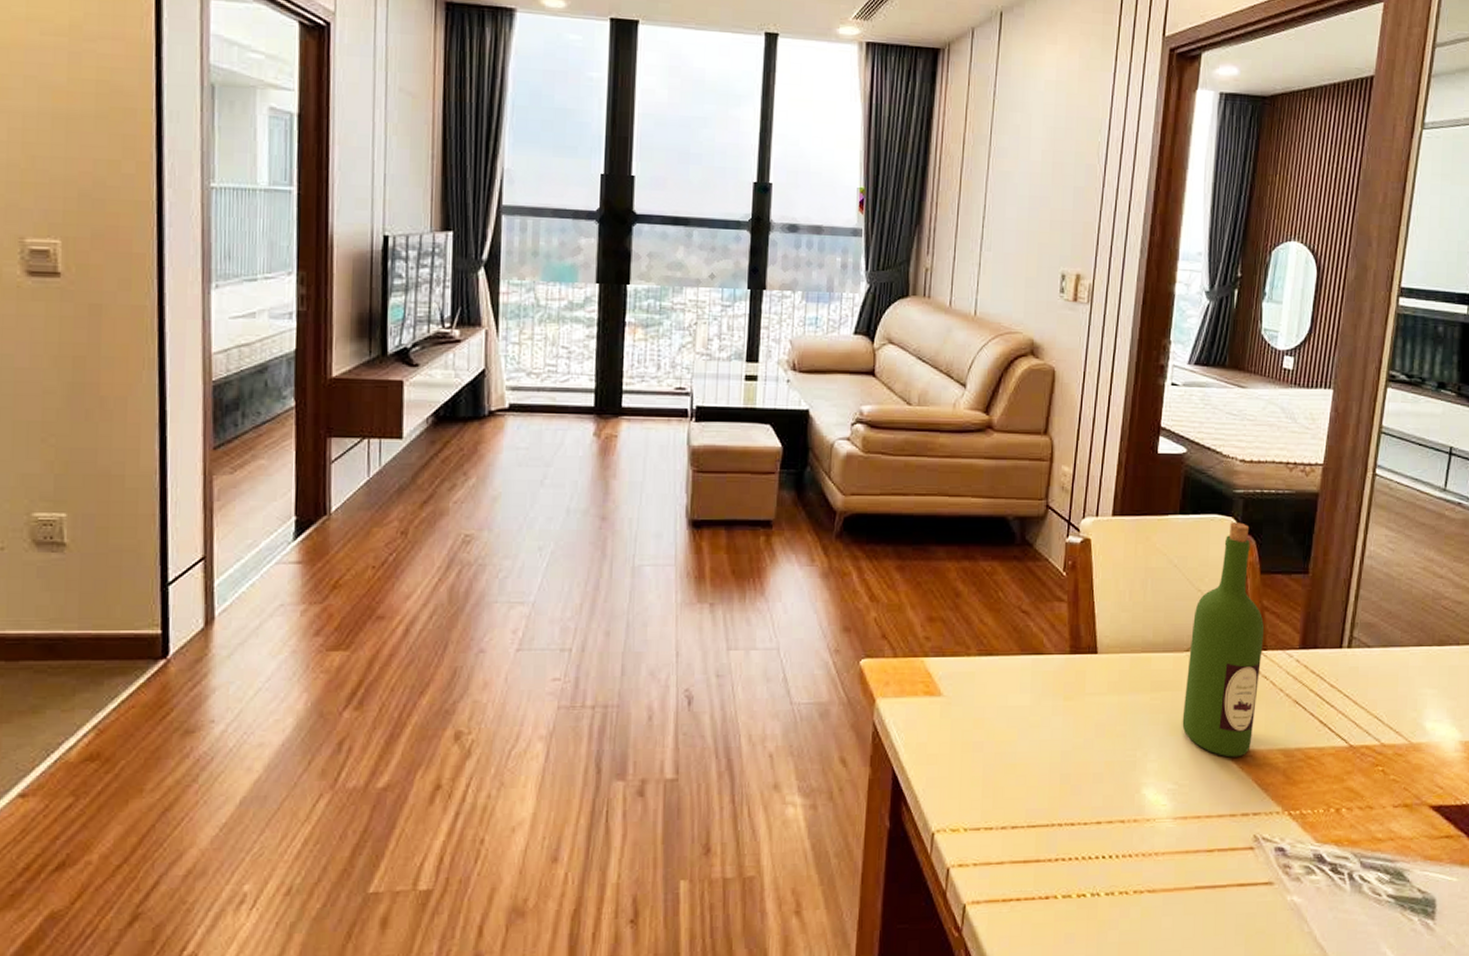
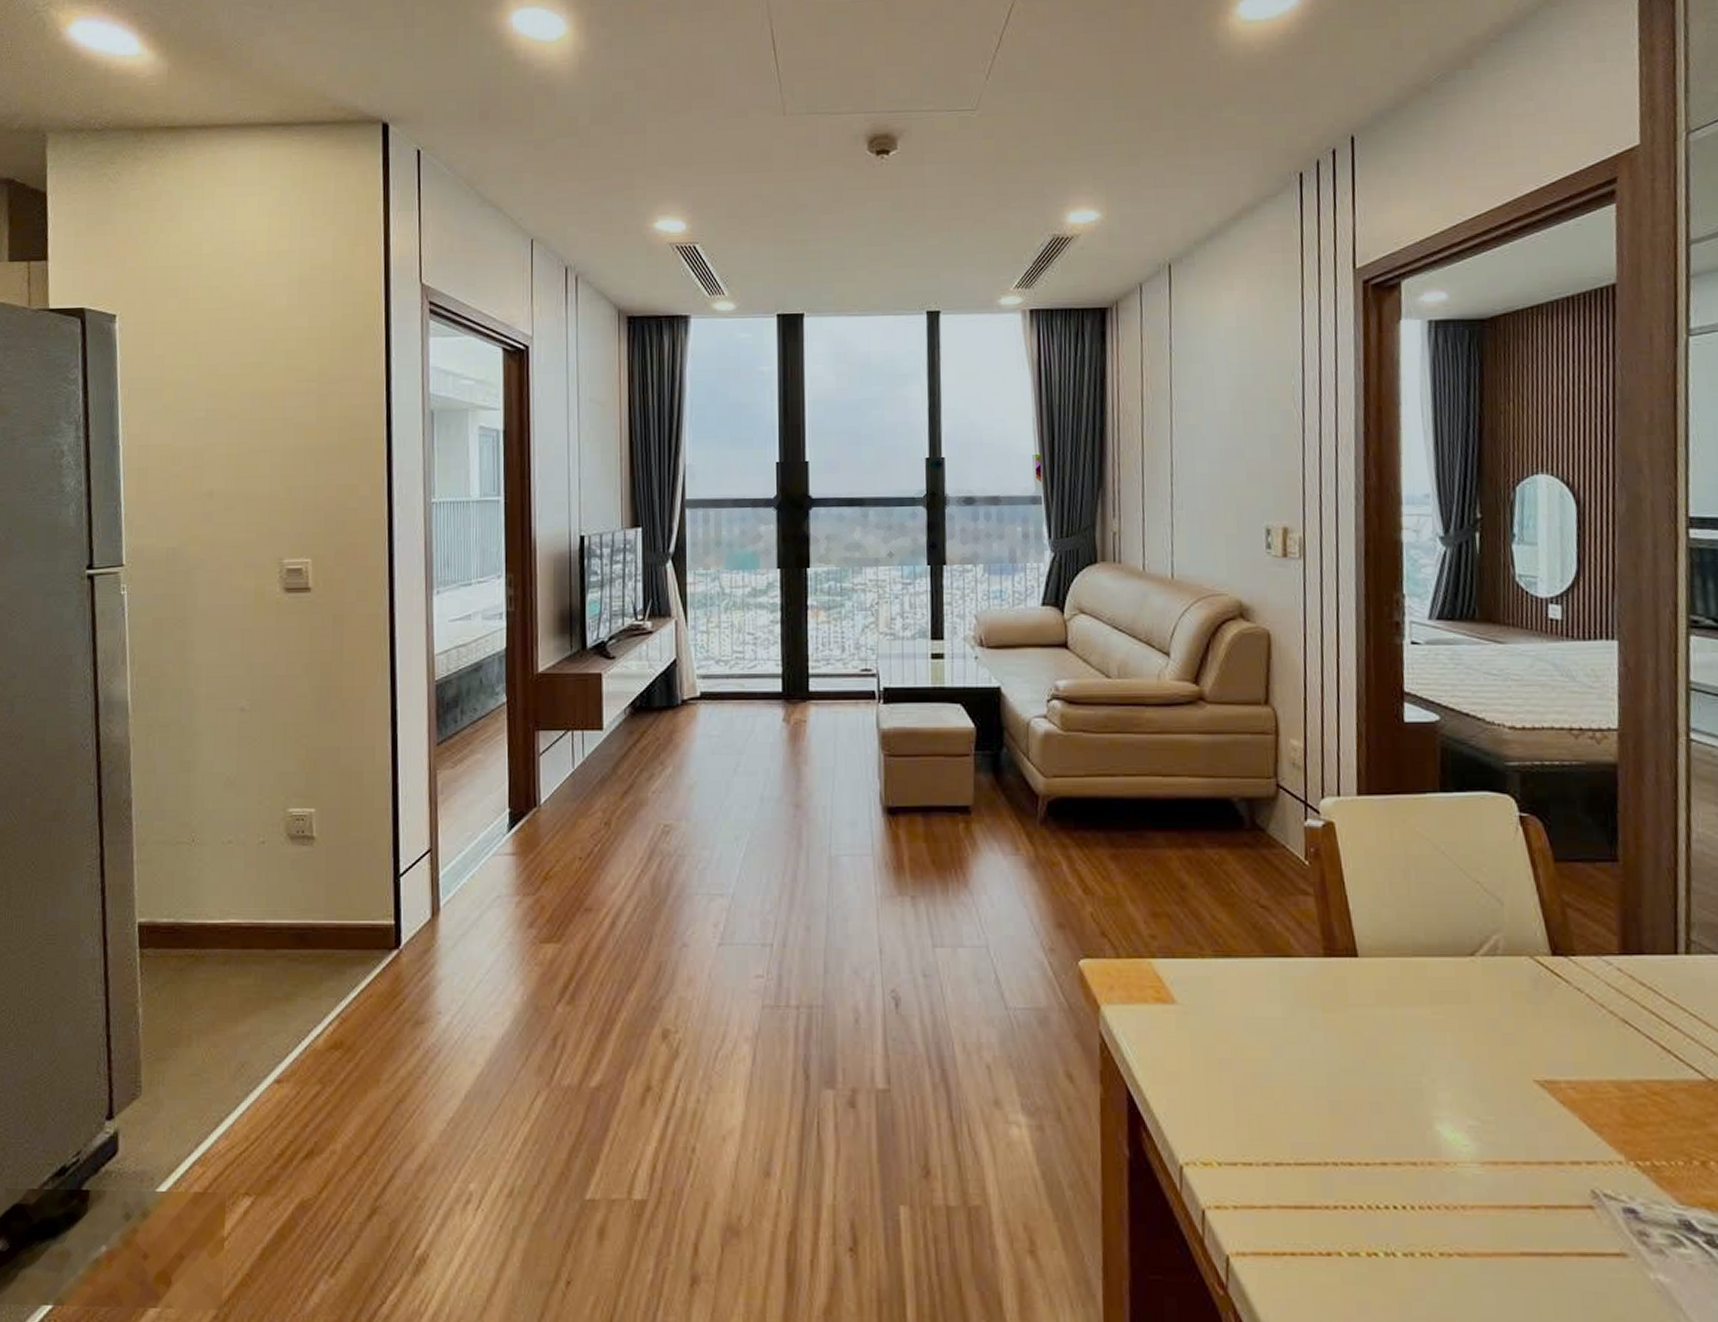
wine bottle: present [1182,522,1264,758] -> none [1474,800,1572,1089]

